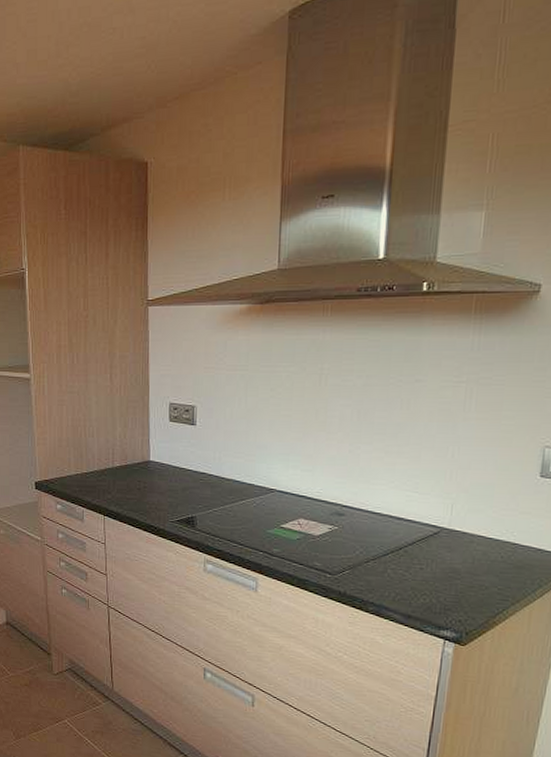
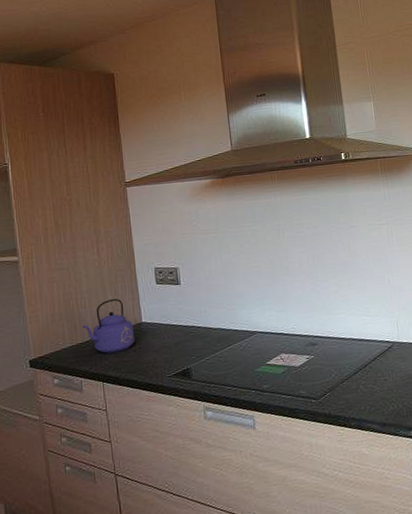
kettle: none [88,432,141,488] -> present [82,299,136,354]

